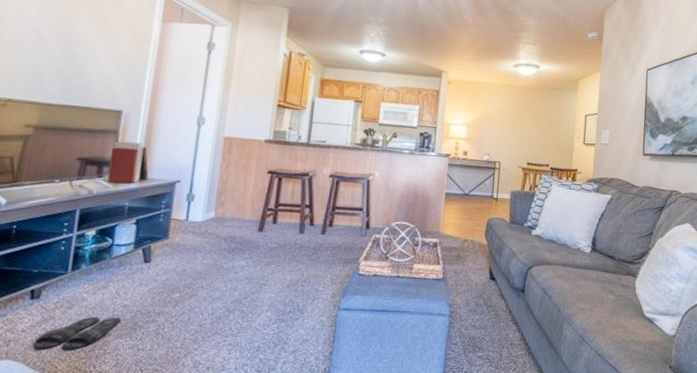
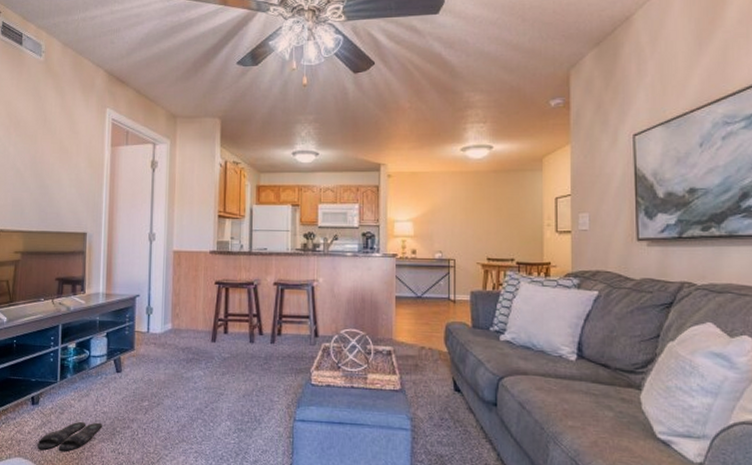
books: present [103,140,149,184] -> none [77,260,113,300]

